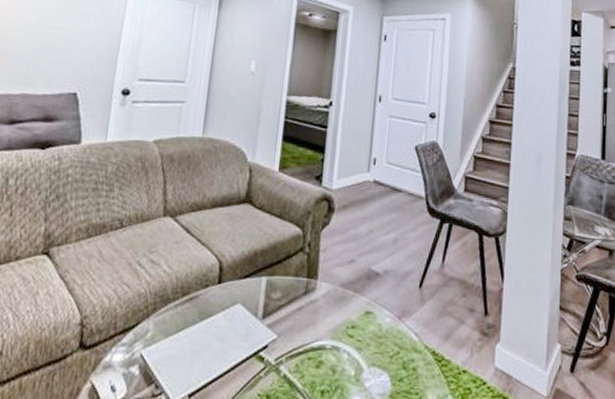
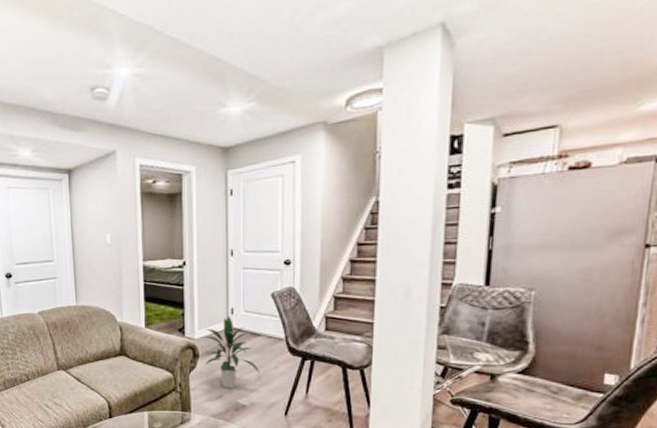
indoor plant: none [340,165,398,252] -> present [203,315,261,389]

